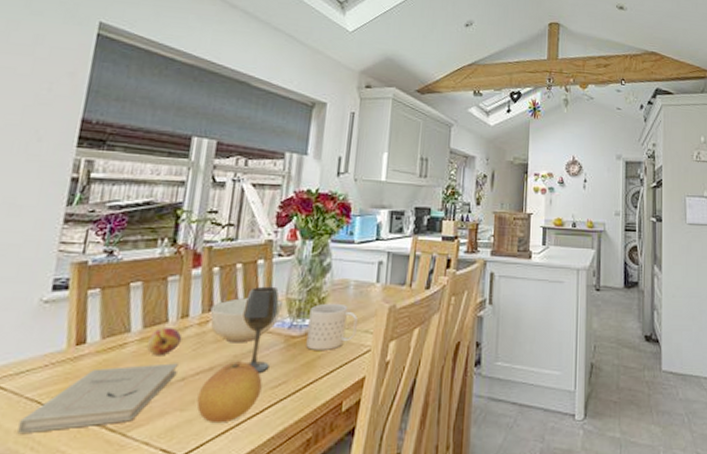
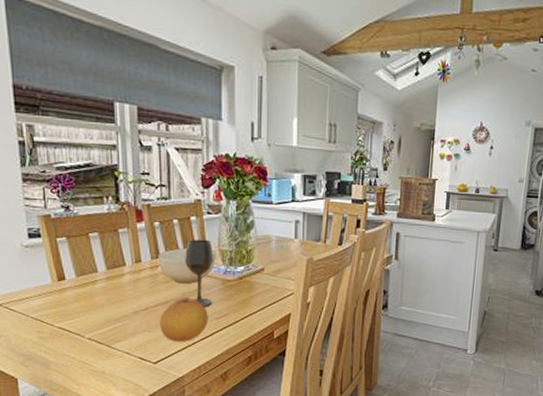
book: present [17,363,178,435] -> none [31,297,140,343]
fruit: present [146,328,182,356] -> none [112,270,139,292]
mug: present [306,303,359,350] -> none [240,254,282,292]

